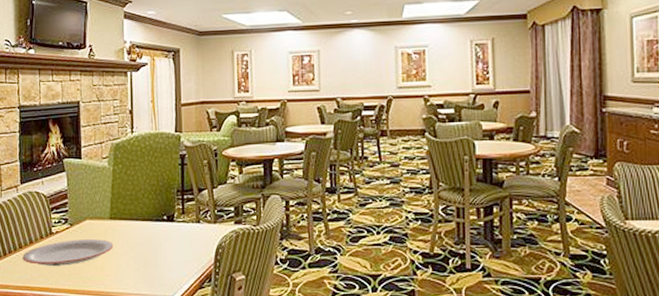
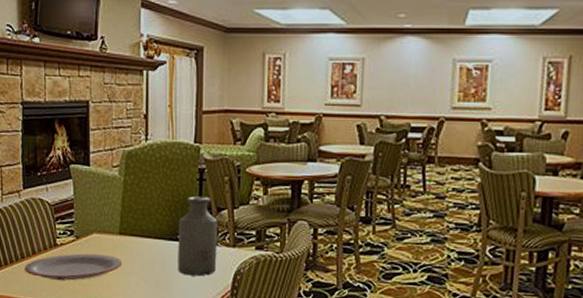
bottle: none [163,180,200,253] -> present [178,196,217,277]

